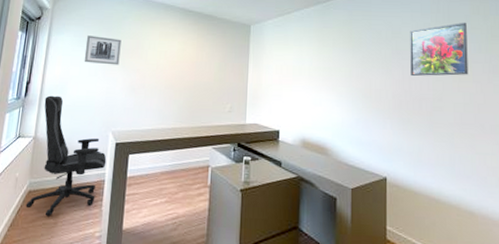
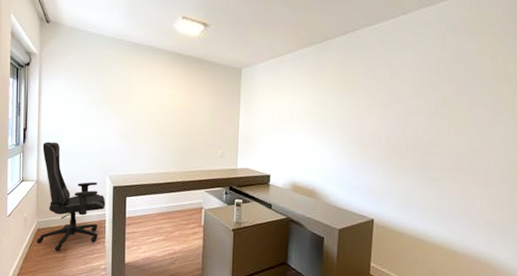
wall art: present [84,35,122,65] -> none [76,82,111,112]
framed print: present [410,23,469,77] -> none [406,63,472,121]

